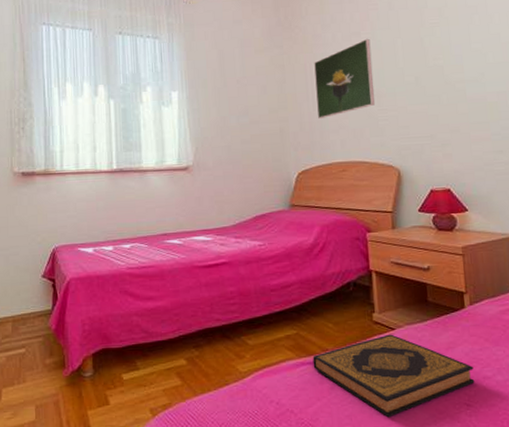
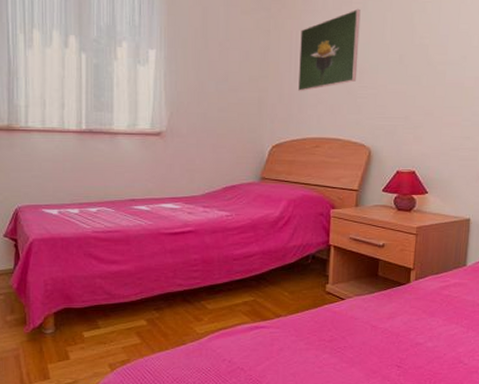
hardback book: present [313,334,475,418] -> none [266,303,409,376]

